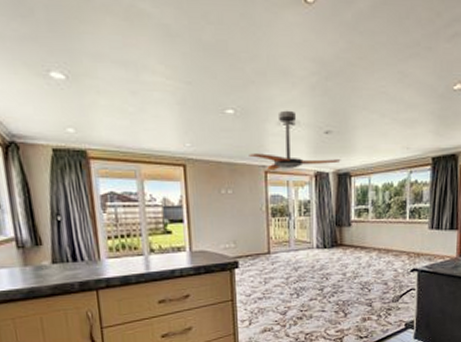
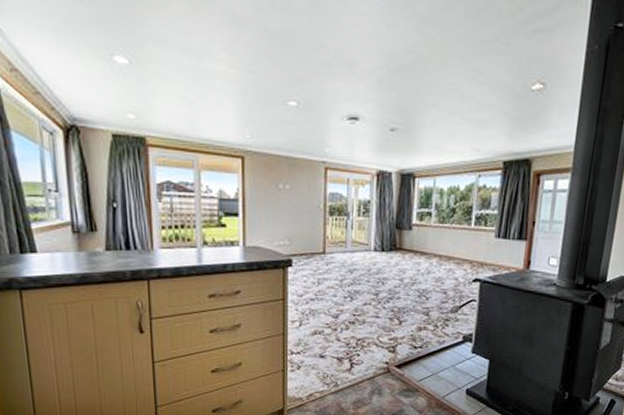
ceiling fan: present [249,110,341,170] -> none [309,104,406,167]

